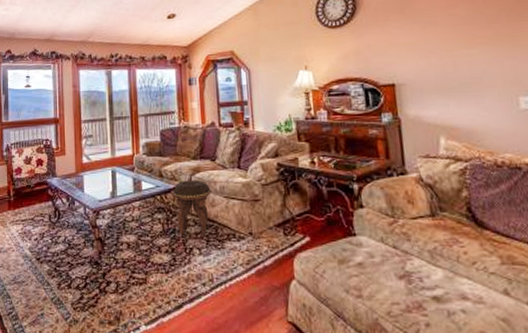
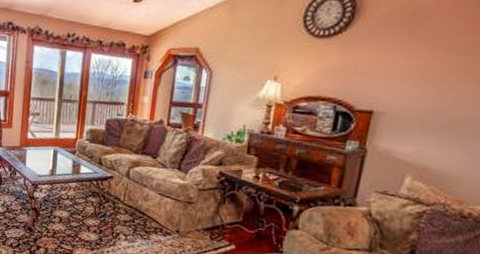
footstool: present [172,179,211,235] -> none [108,171,147,224]

